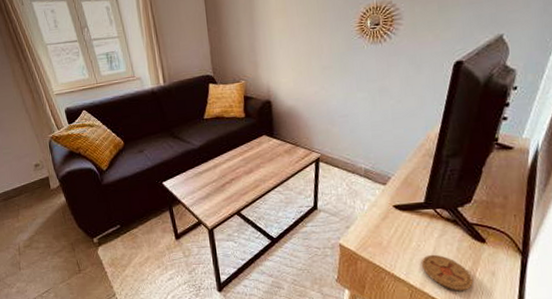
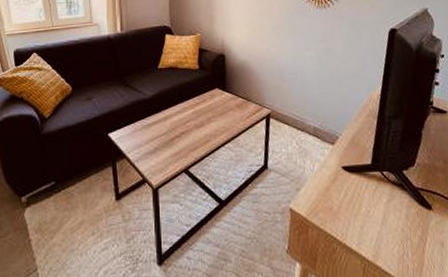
coaster: present [422,254,474,291] -> none [373,221,425,265]

